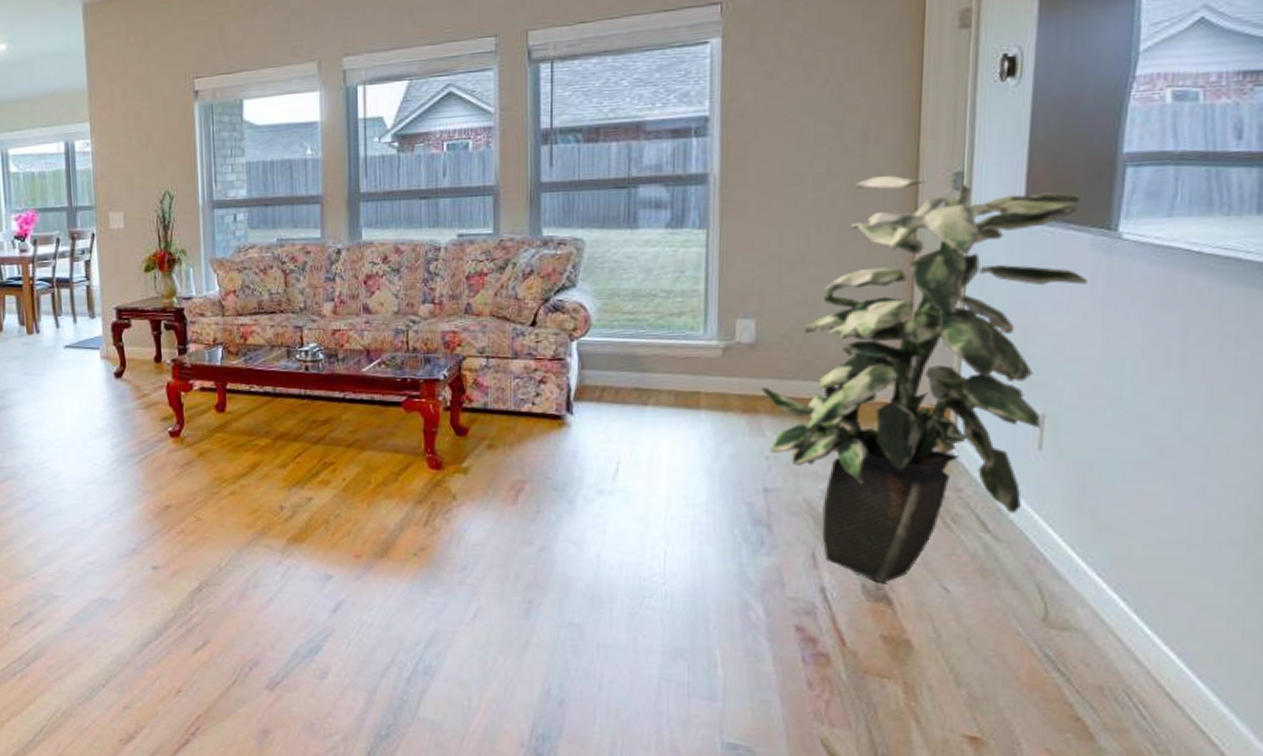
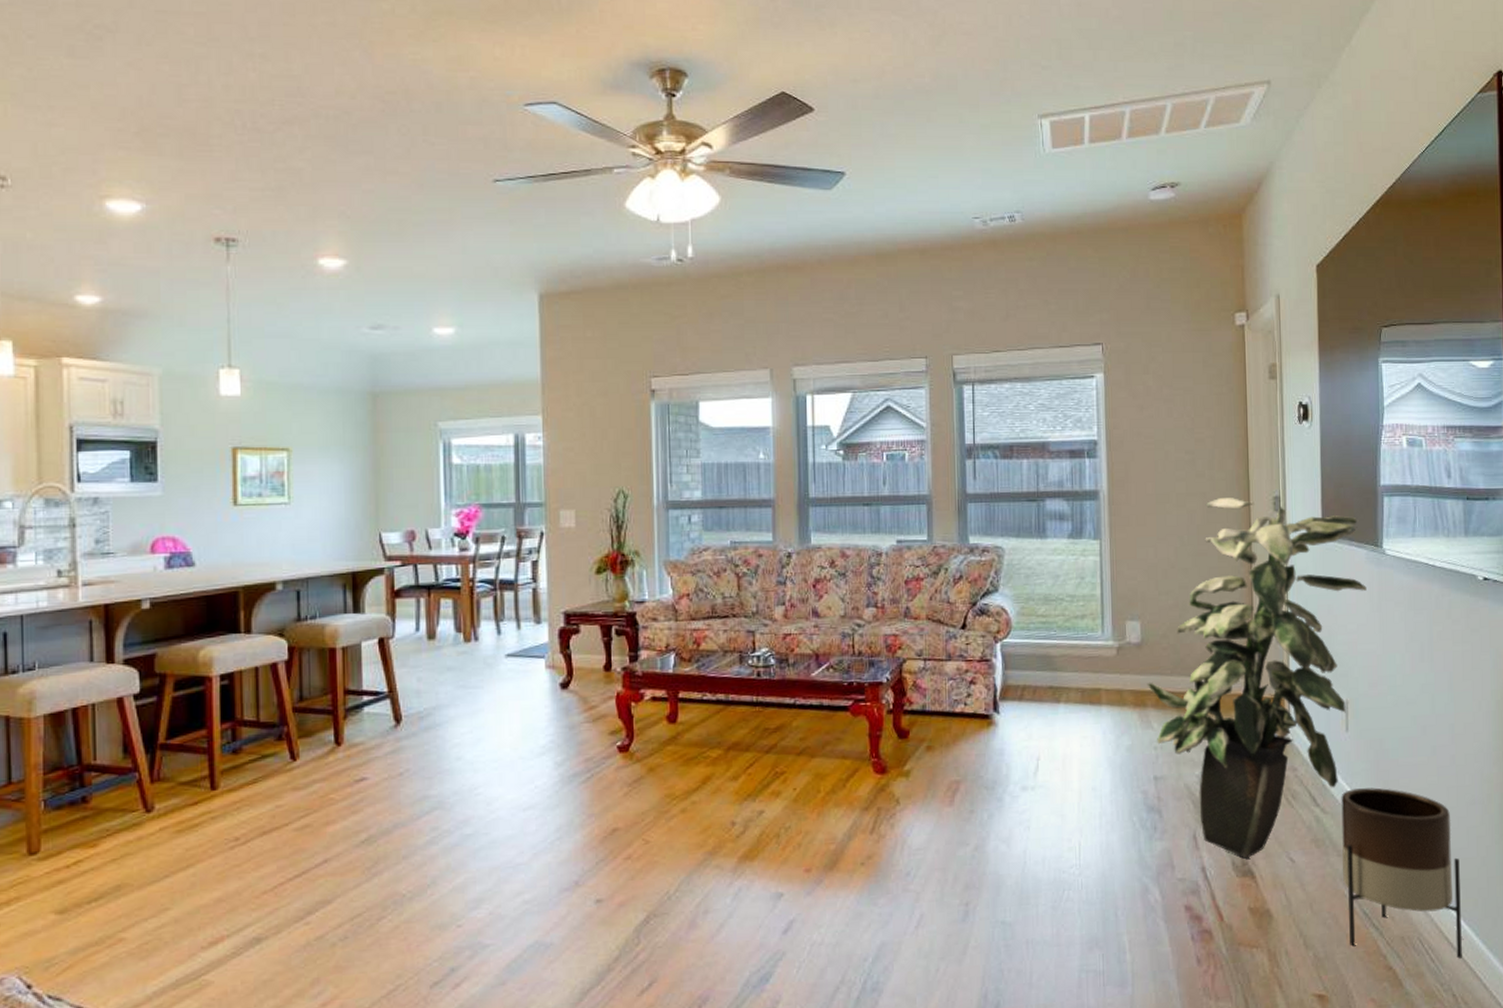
planter: none [1018,516,1200,719] -> present [1341,787,1462,959]

